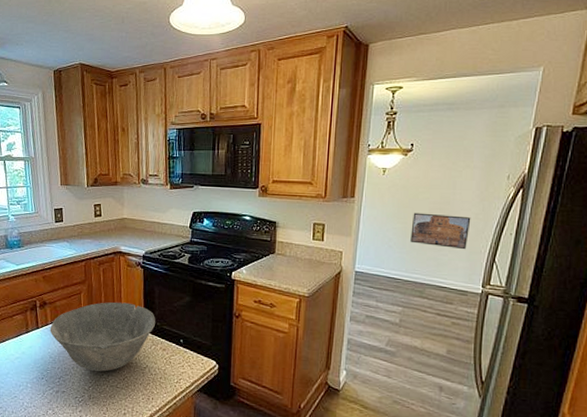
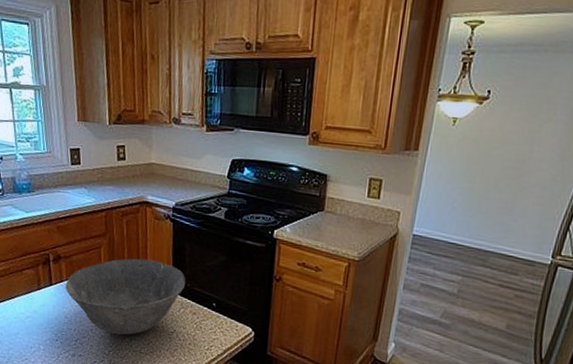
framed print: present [410,212,471,250] -> none [477,170,548,216]

